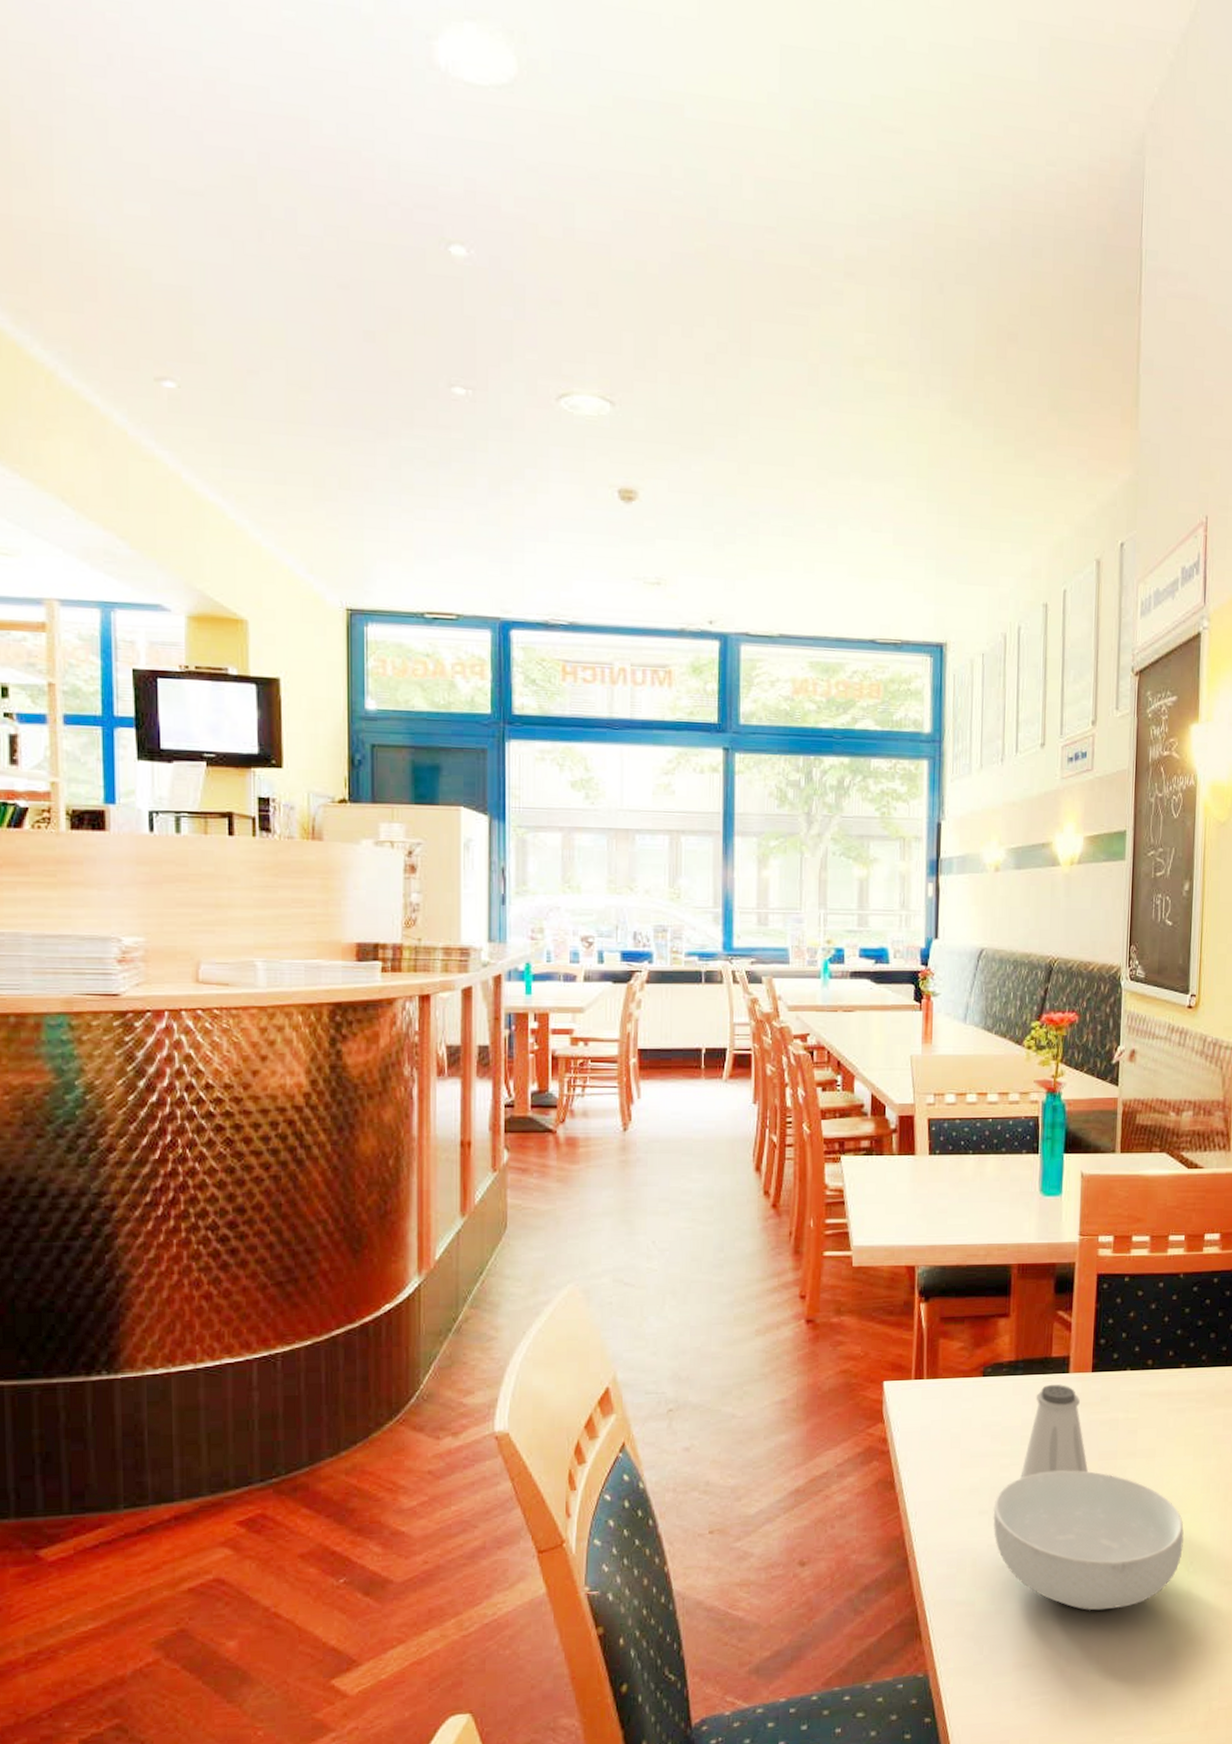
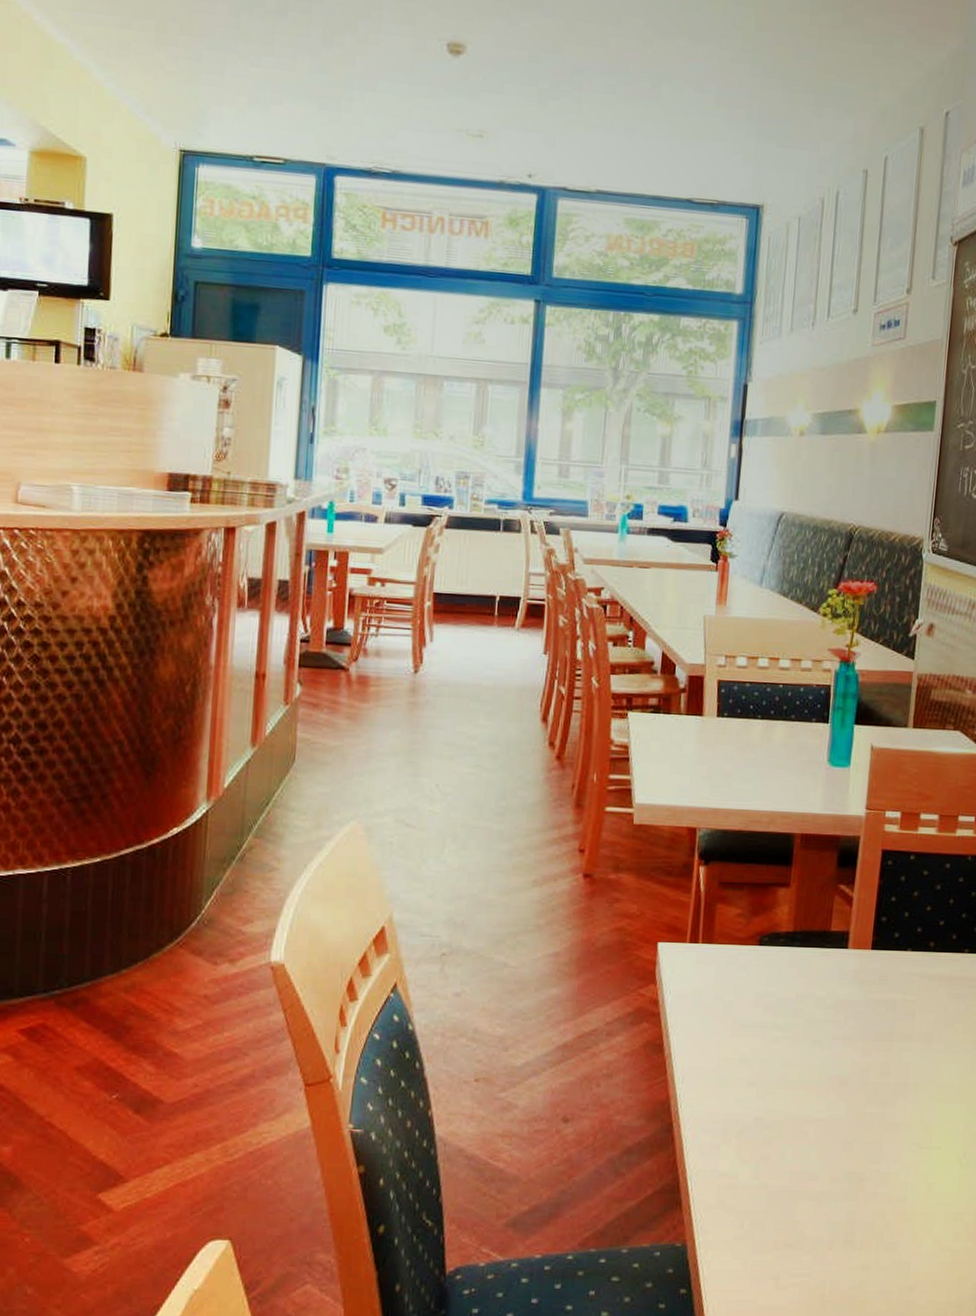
cereal bowl: present [993,1470,1184,1611] -> none [761,1047,958,1195]
saltshaker: present [1020,1384,1088,1479] -> none [792,958,862,1053]

